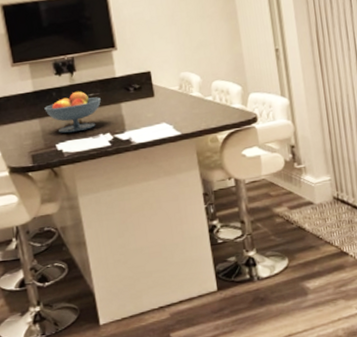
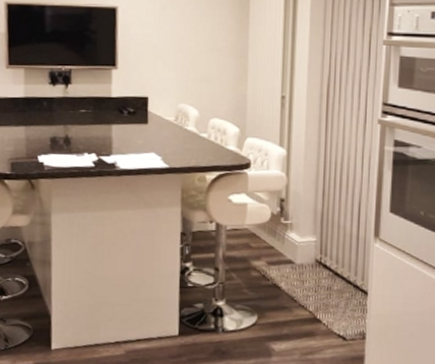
fruit bowl: present [44,91,101,133] -> none [32,104,92,147]

